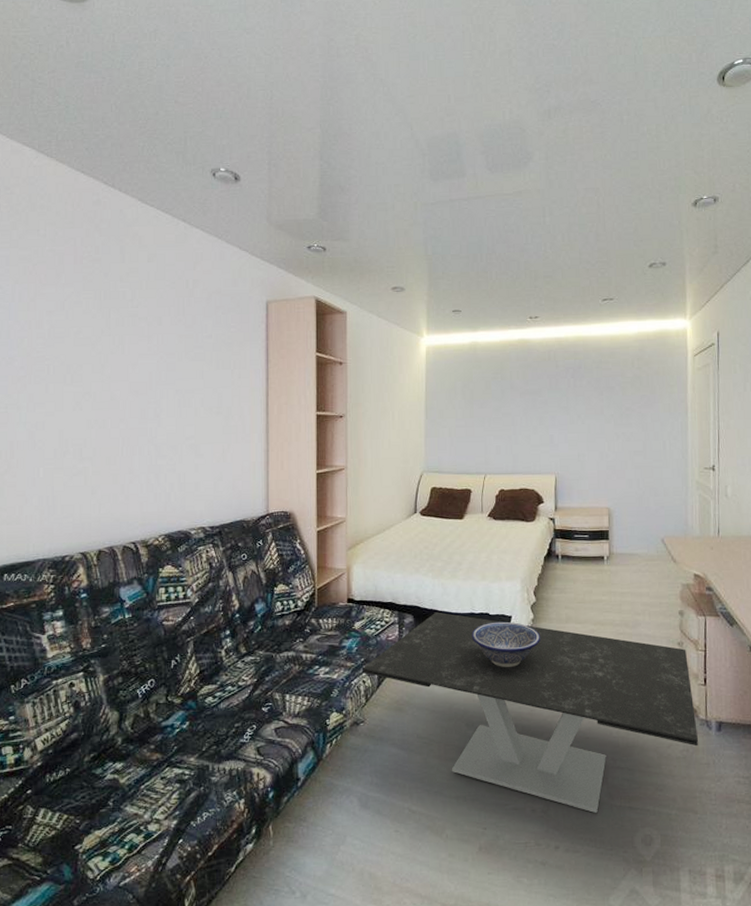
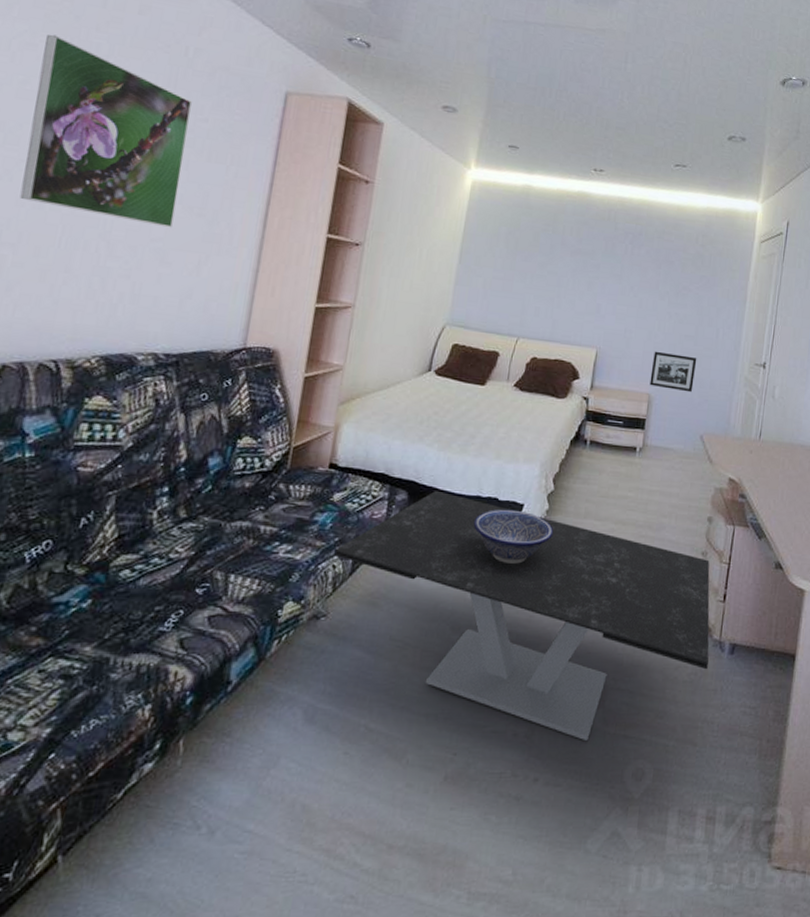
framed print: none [87,291,199,427] -> present [20,34,193,228]
picture frame: none [607,469,649,502] -> present [649,351,697,393]

